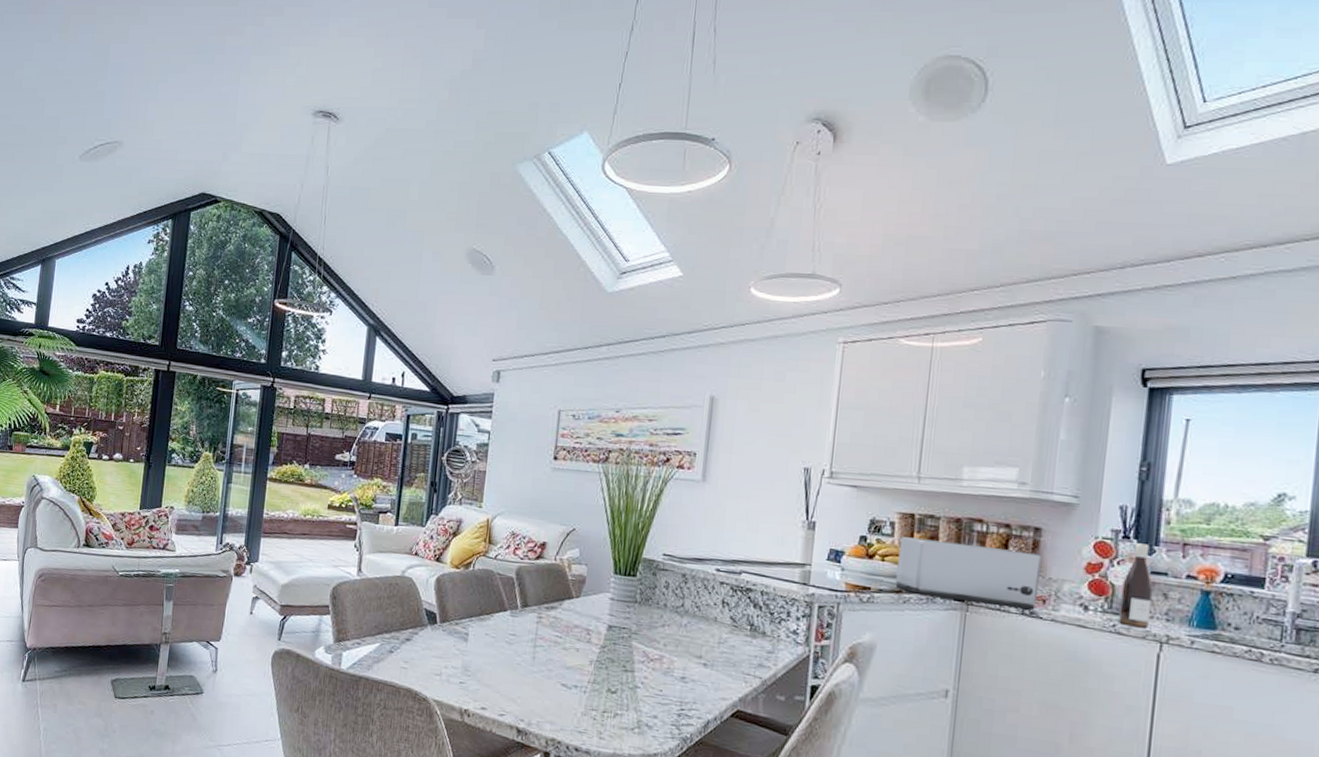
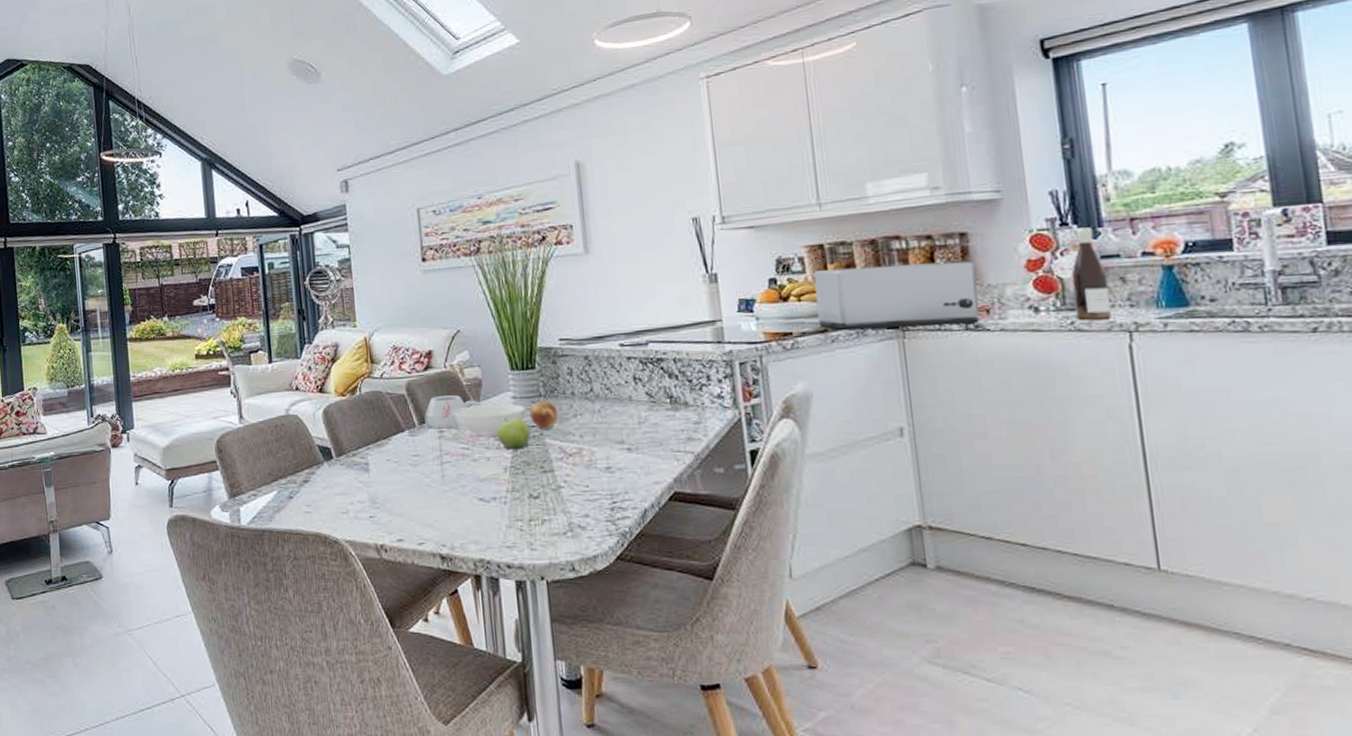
cup: none [527,584,583,617] -> present [424,395,483,429]
bowl: none [554,599,621,632] -> present [453,404,526,438]
fruit: none [589,616,621,647] -> present [496,417,531,450]
fruit: none [623,606,649,633] -> present [529,400,559,429]

